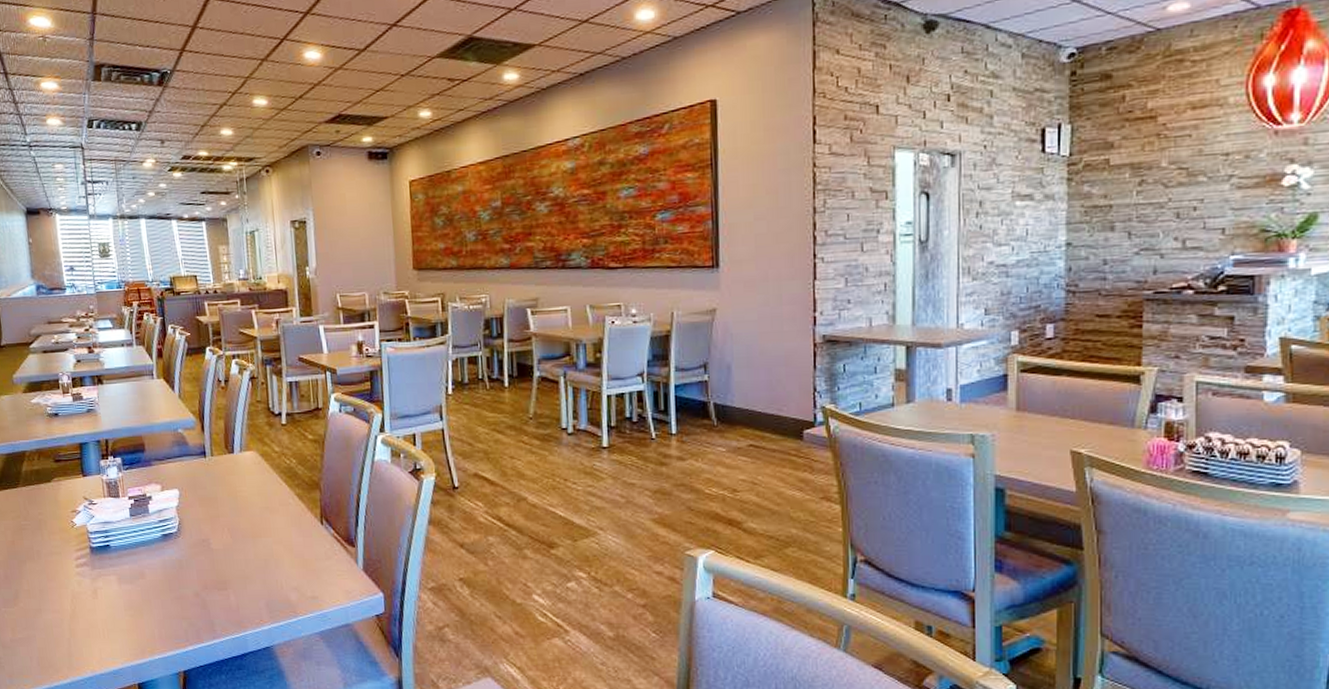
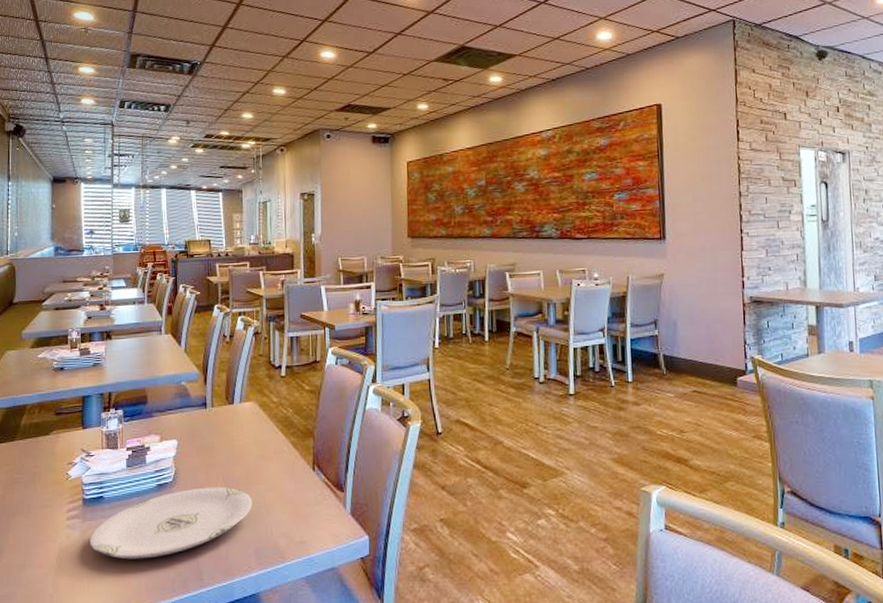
plate: none [100,538,260,608] -> present [90,487,252,559]

